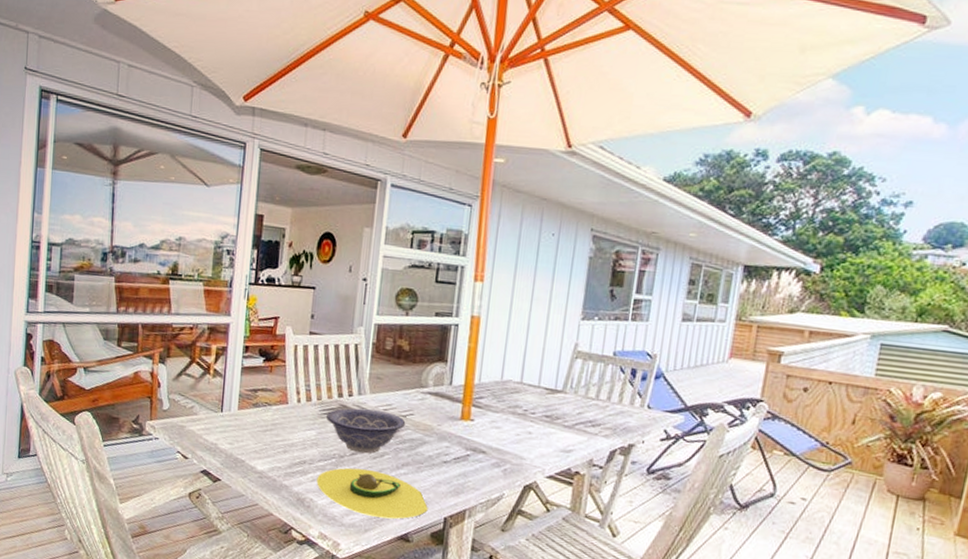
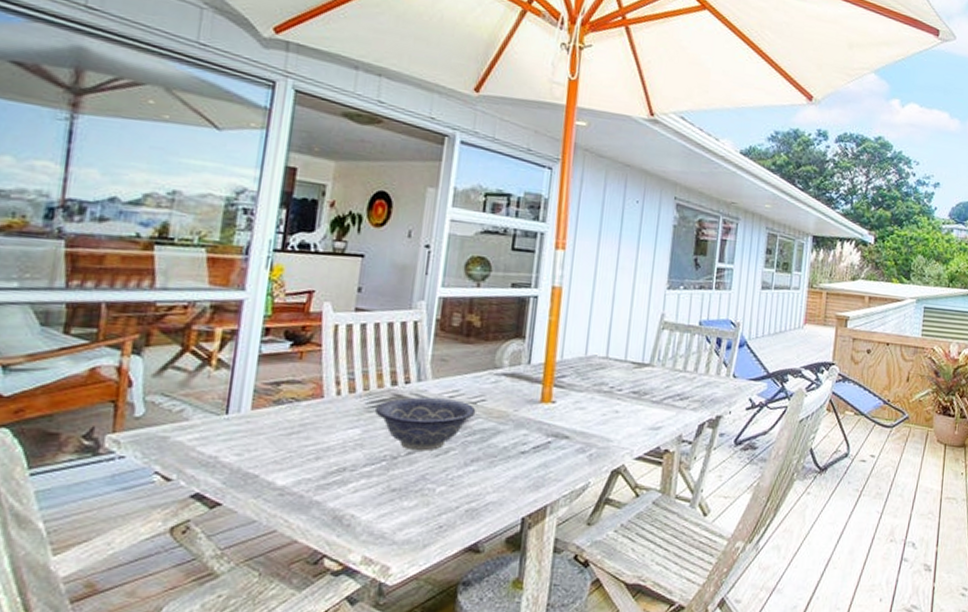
avocado: present [316,467,428,519] -> none [360,470,503,528]

